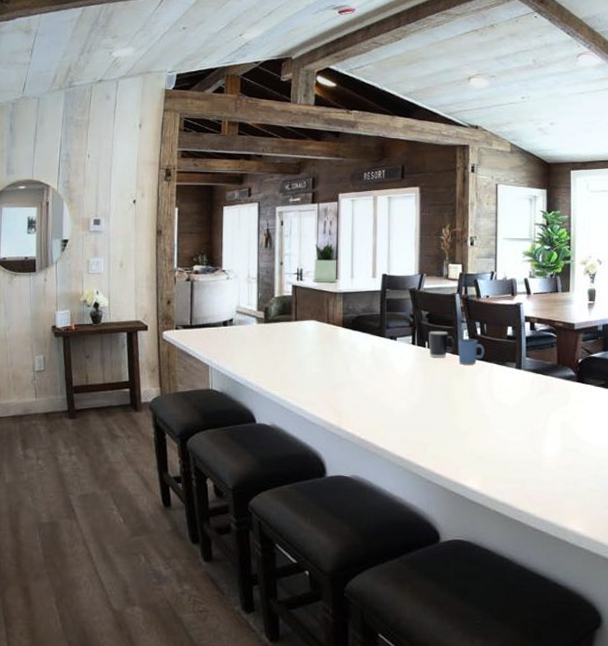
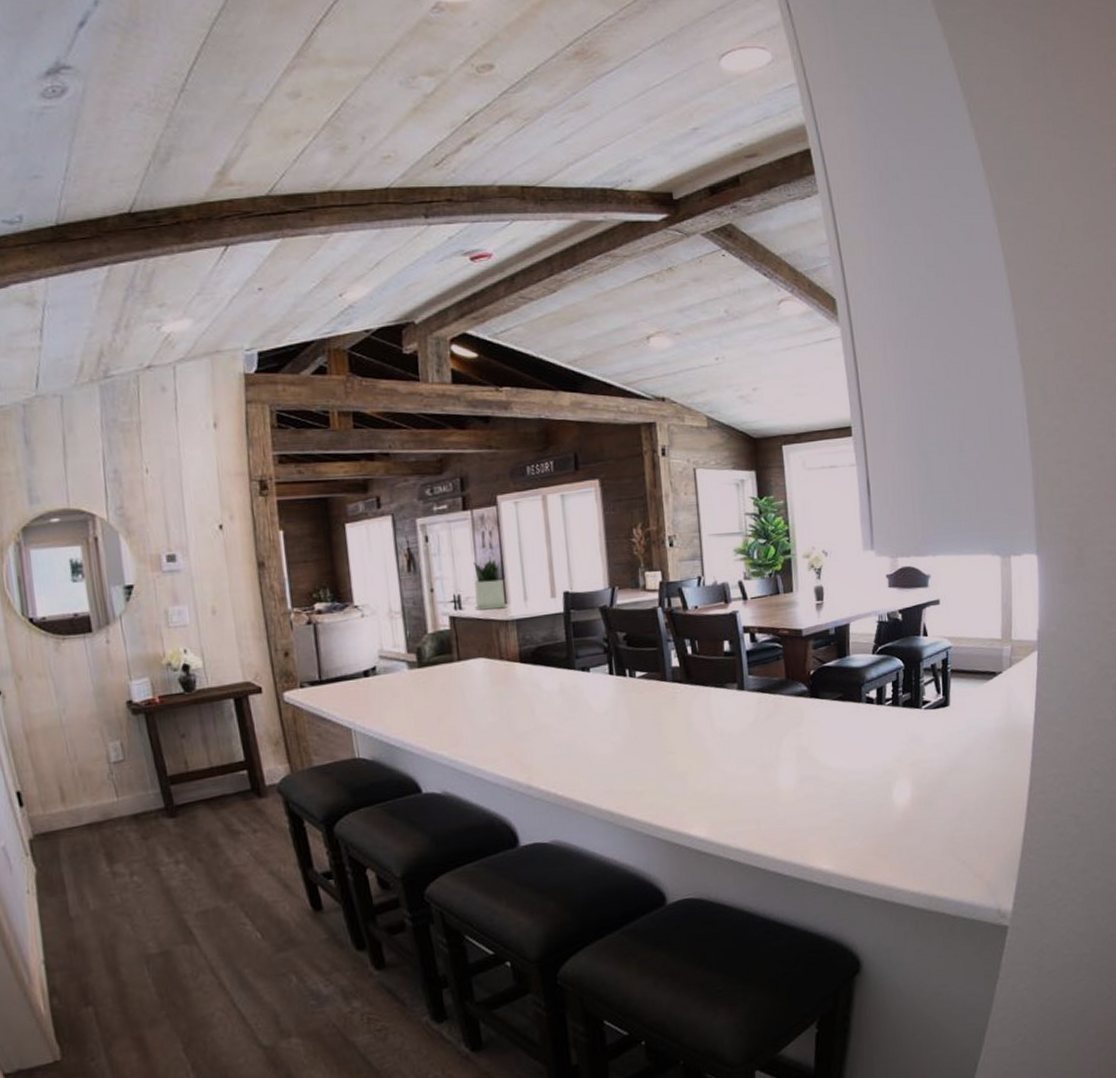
mug: present [429,330,455,358] -> none [629,654,662,688]
mug: present [458,338,485,365] -> none [666,659,699,693]

